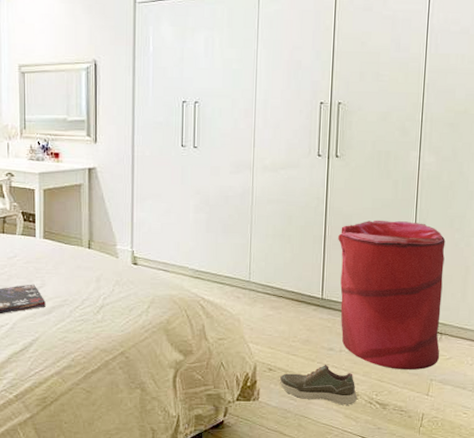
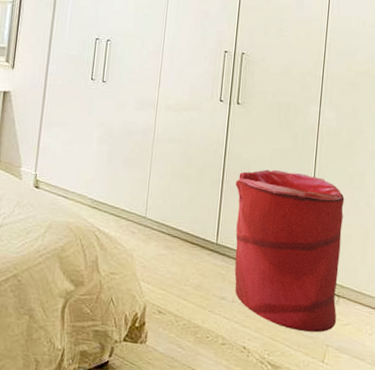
shoe: present [279,365,358,405] -> none [168,314,249,362]

